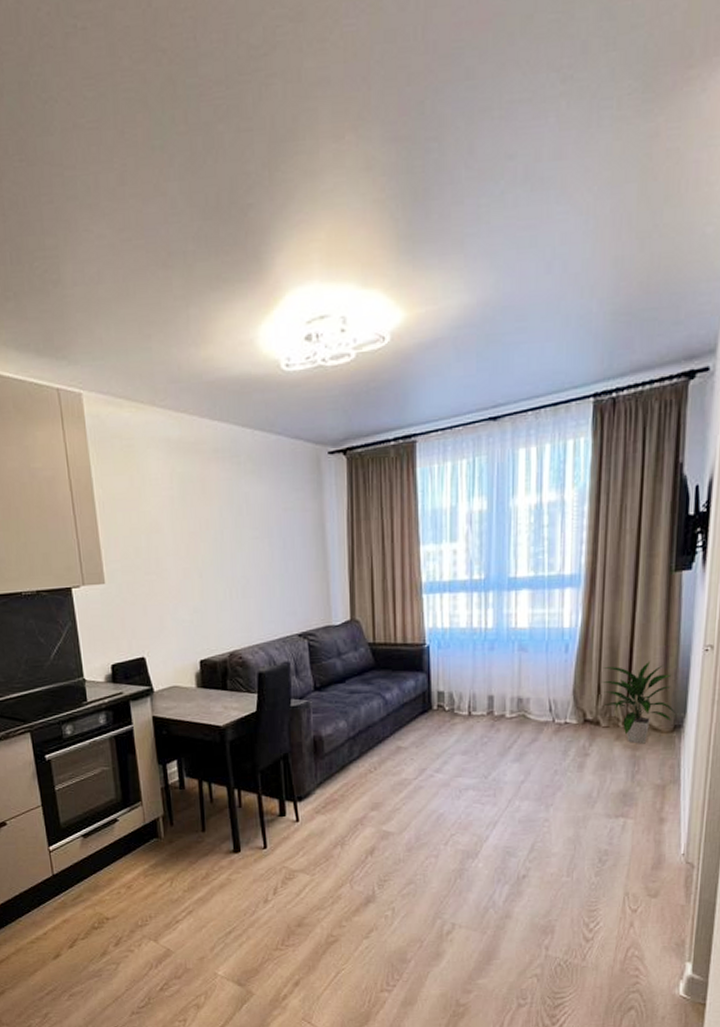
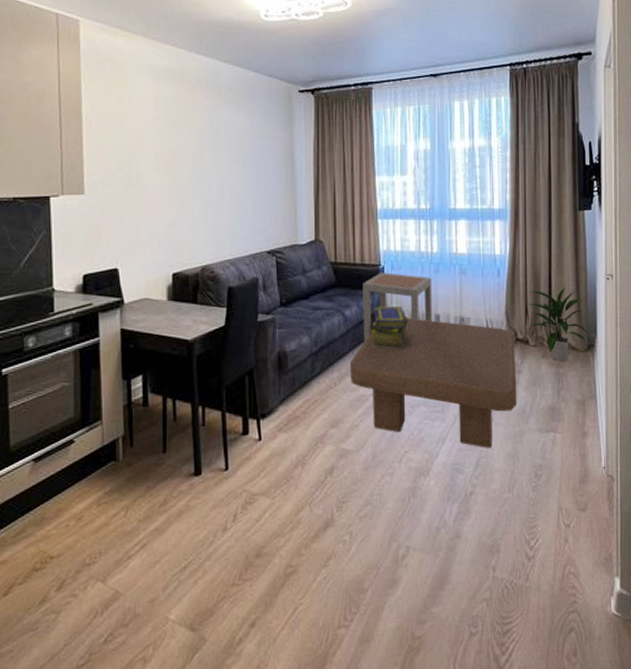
coffee table: none [391,700,583,833] -> present [350,318,517,448]
side table: none [405,652,486,726] -> present [363,272,433,342]
stack of books: none [414,687,459,734] -> present [371,305,410,350]

